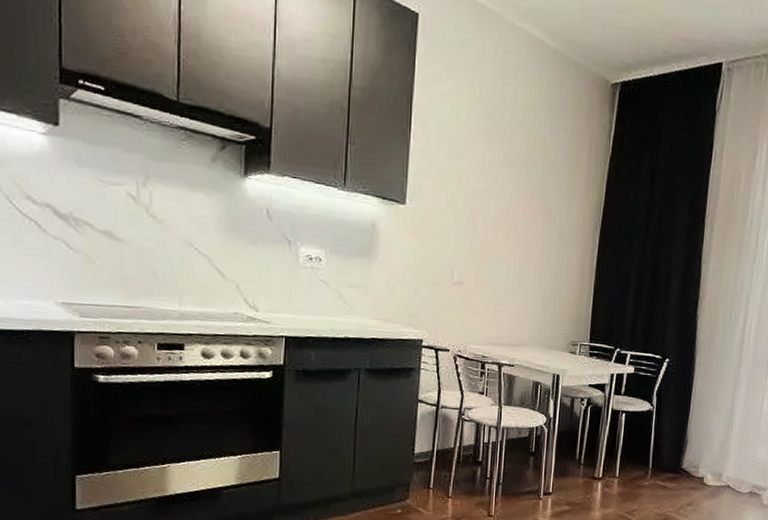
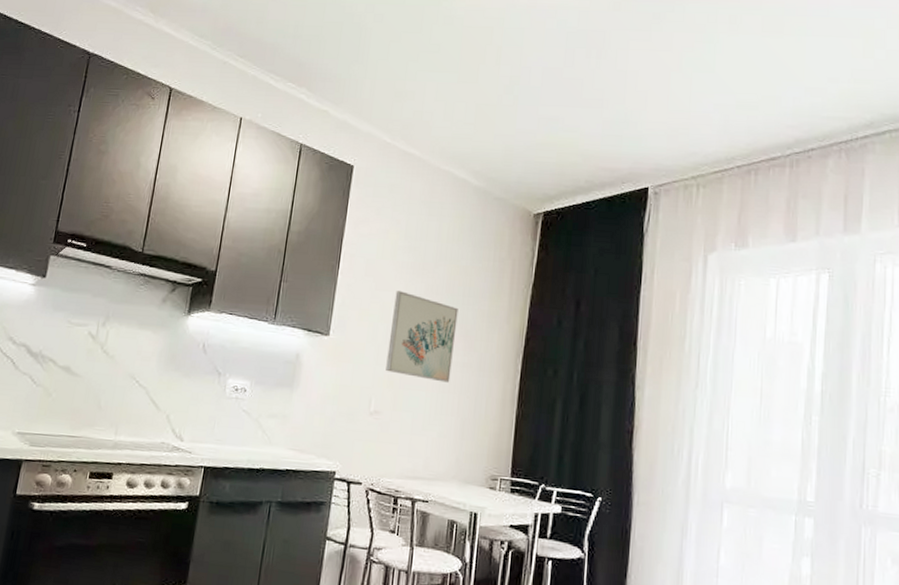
wall art: none [467,159,538,255] -> present [385,291,459,383]

